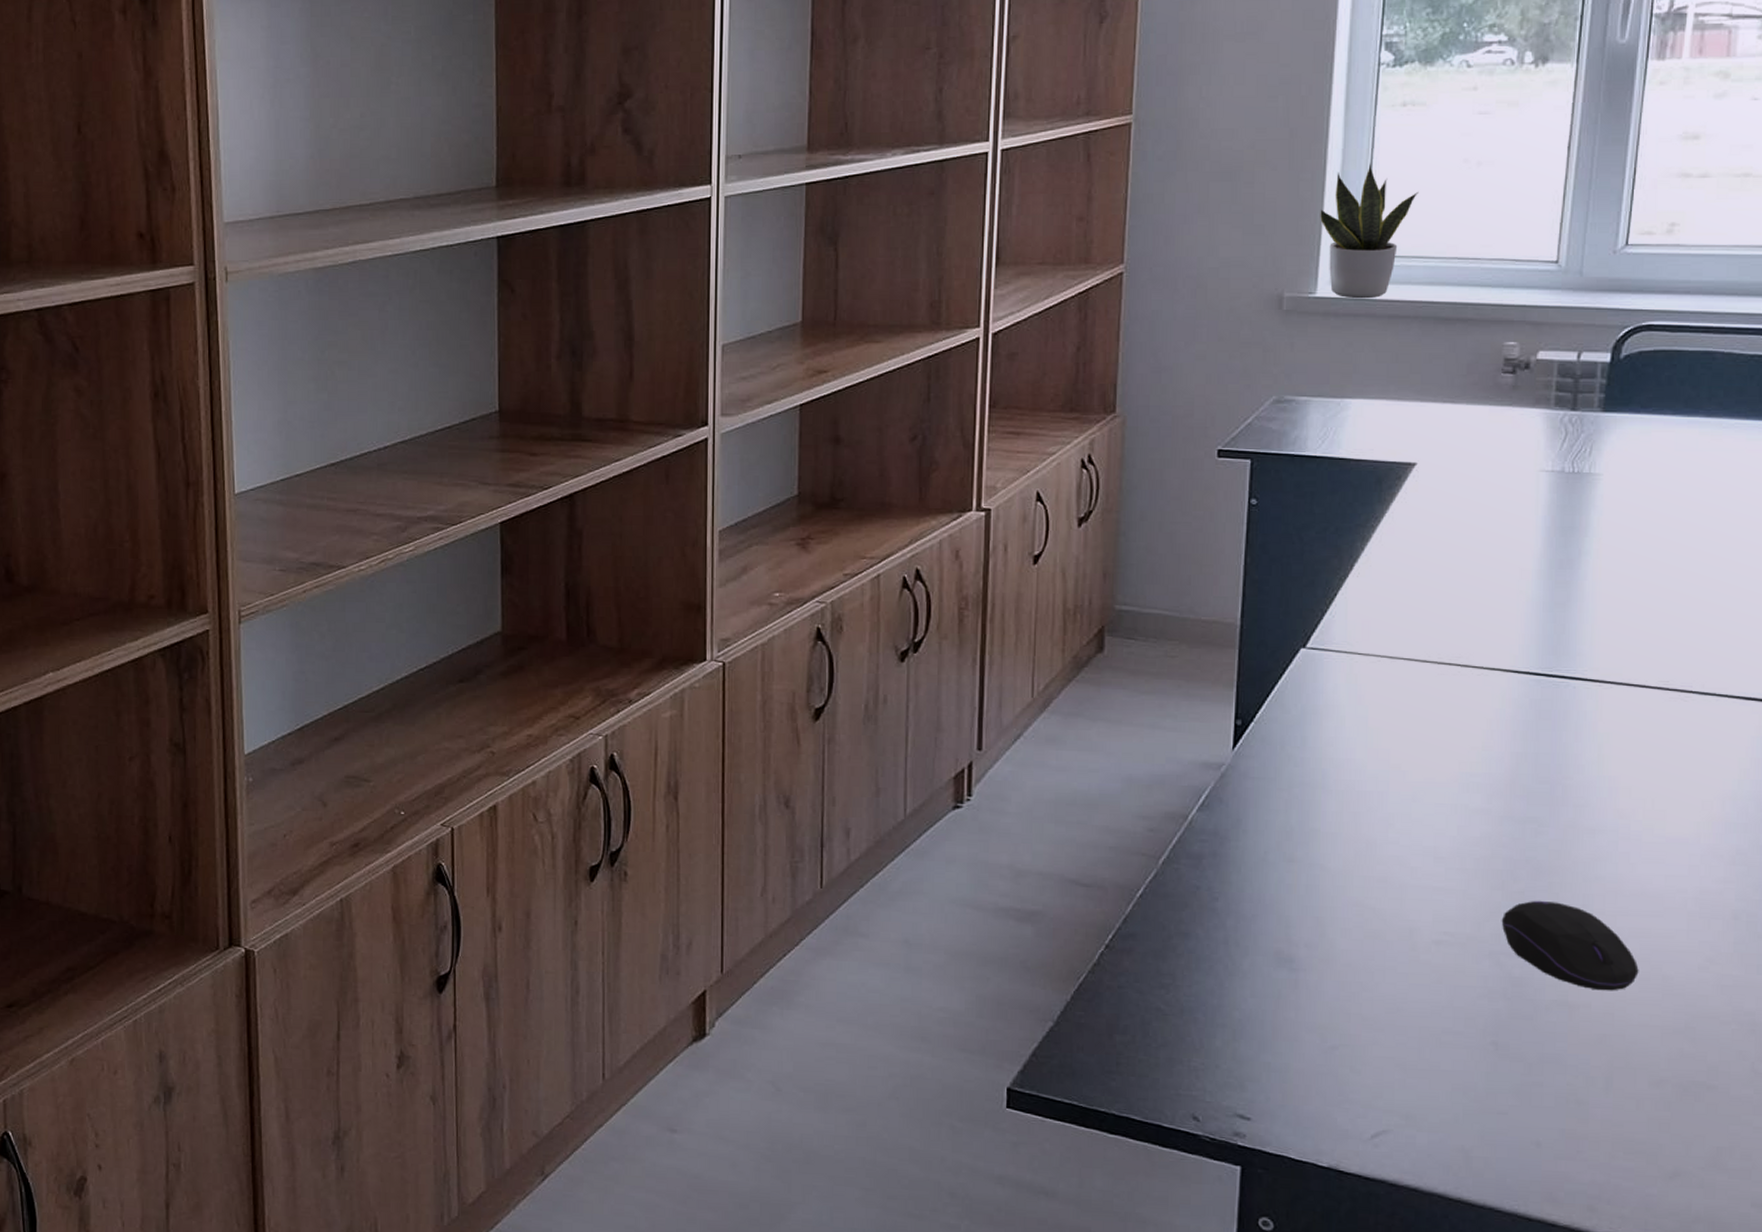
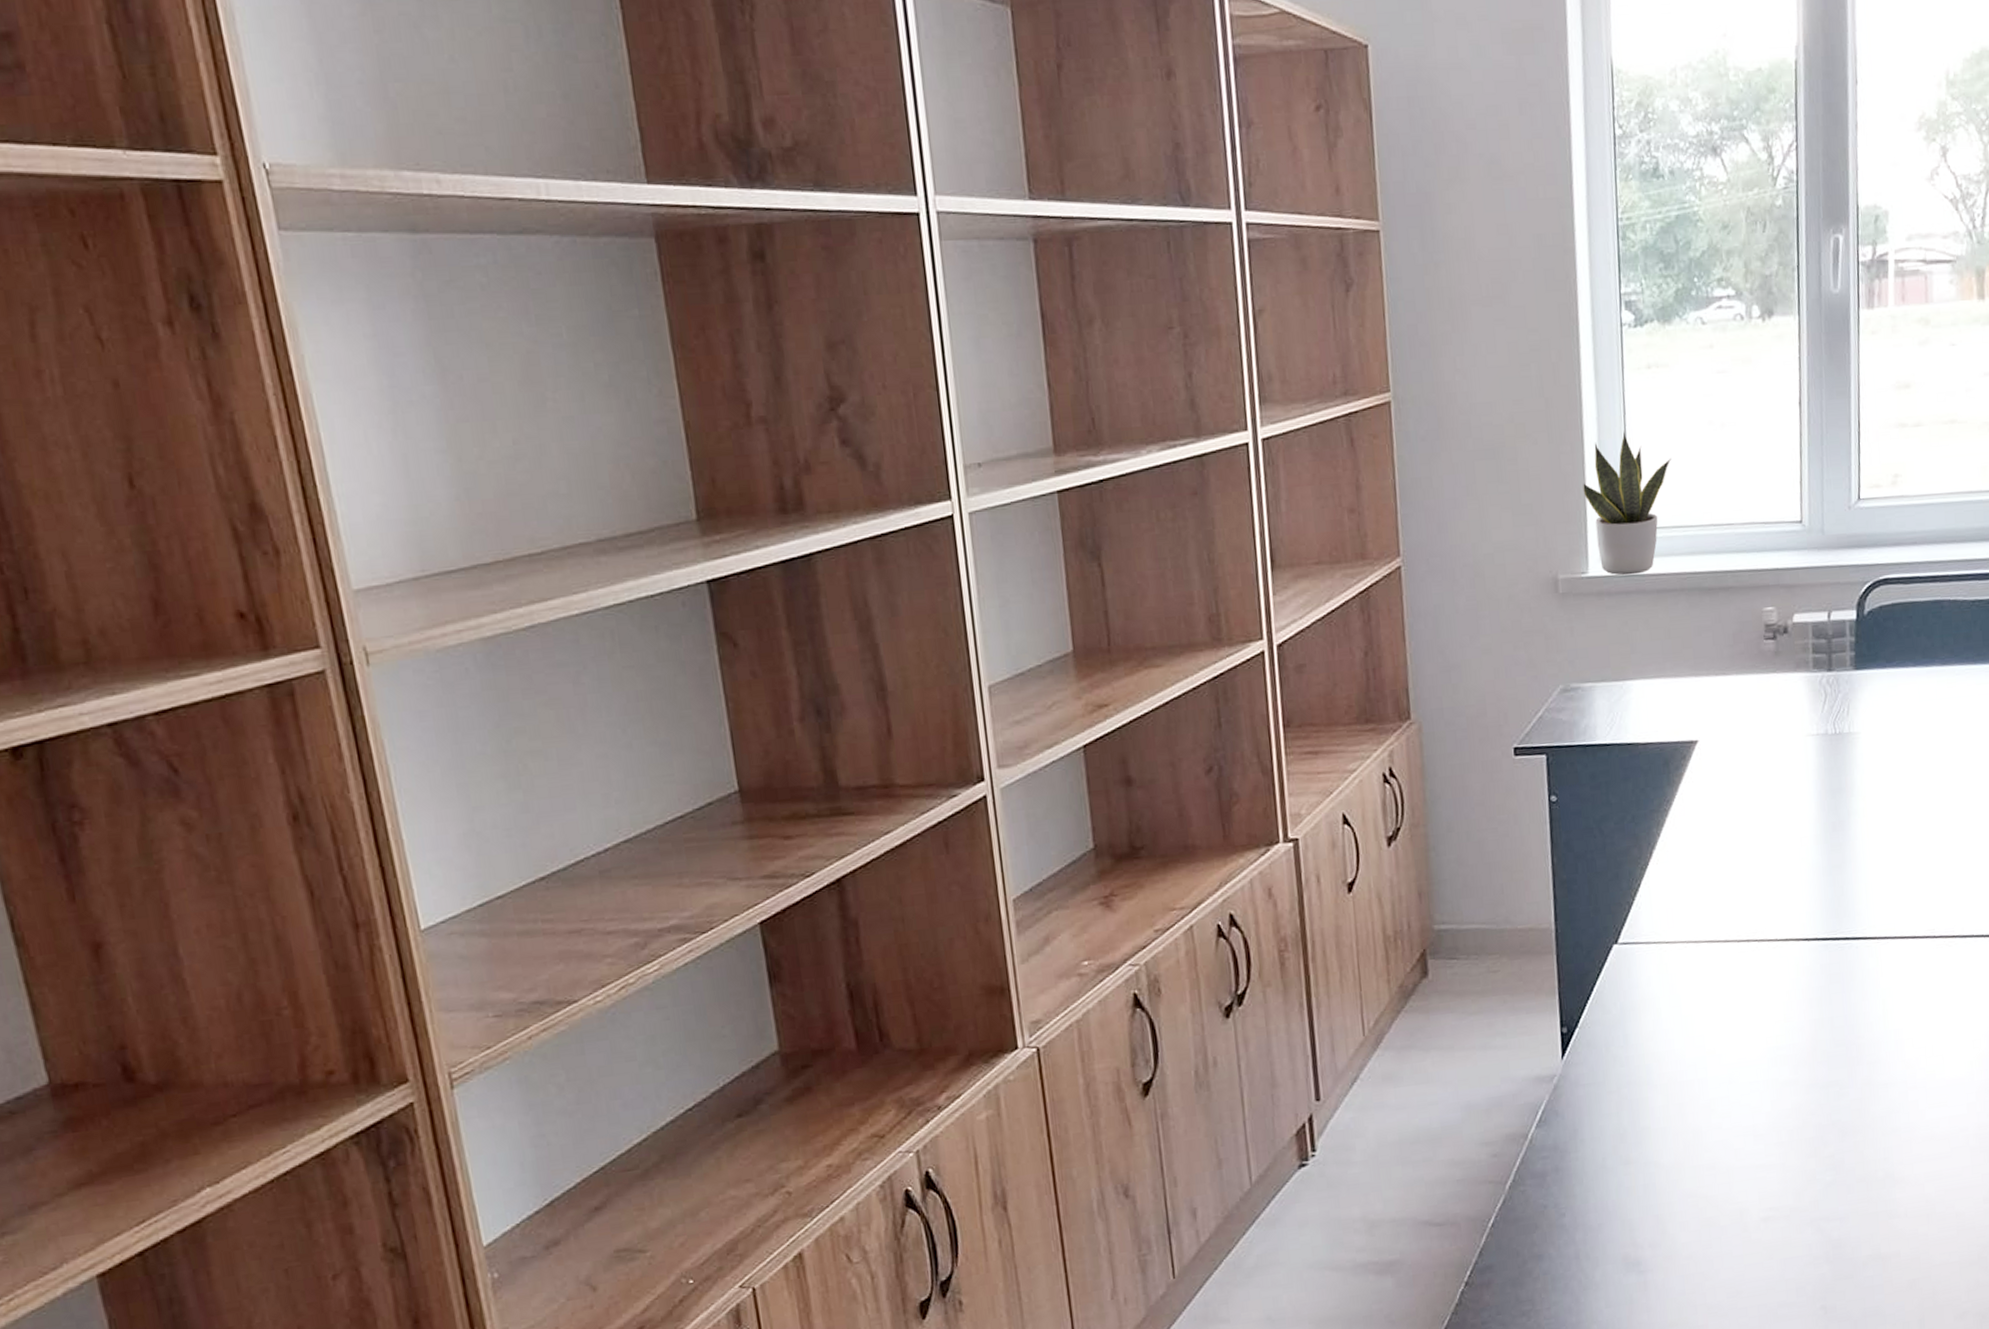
computer mouse: present [1501,900,1639,991] -> none [1817,1159,1936,1238]

